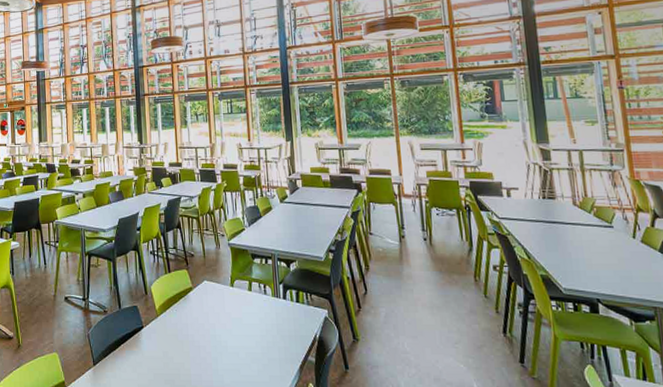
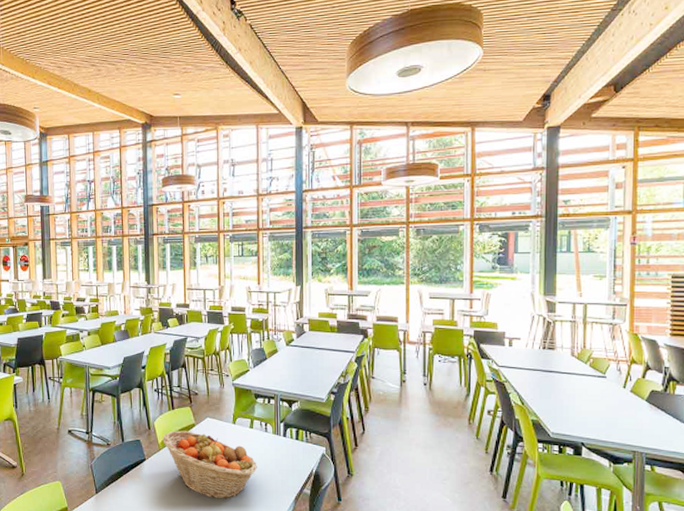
fruit basket: none [160,295,259,368] -> present [162,430,257,498]

